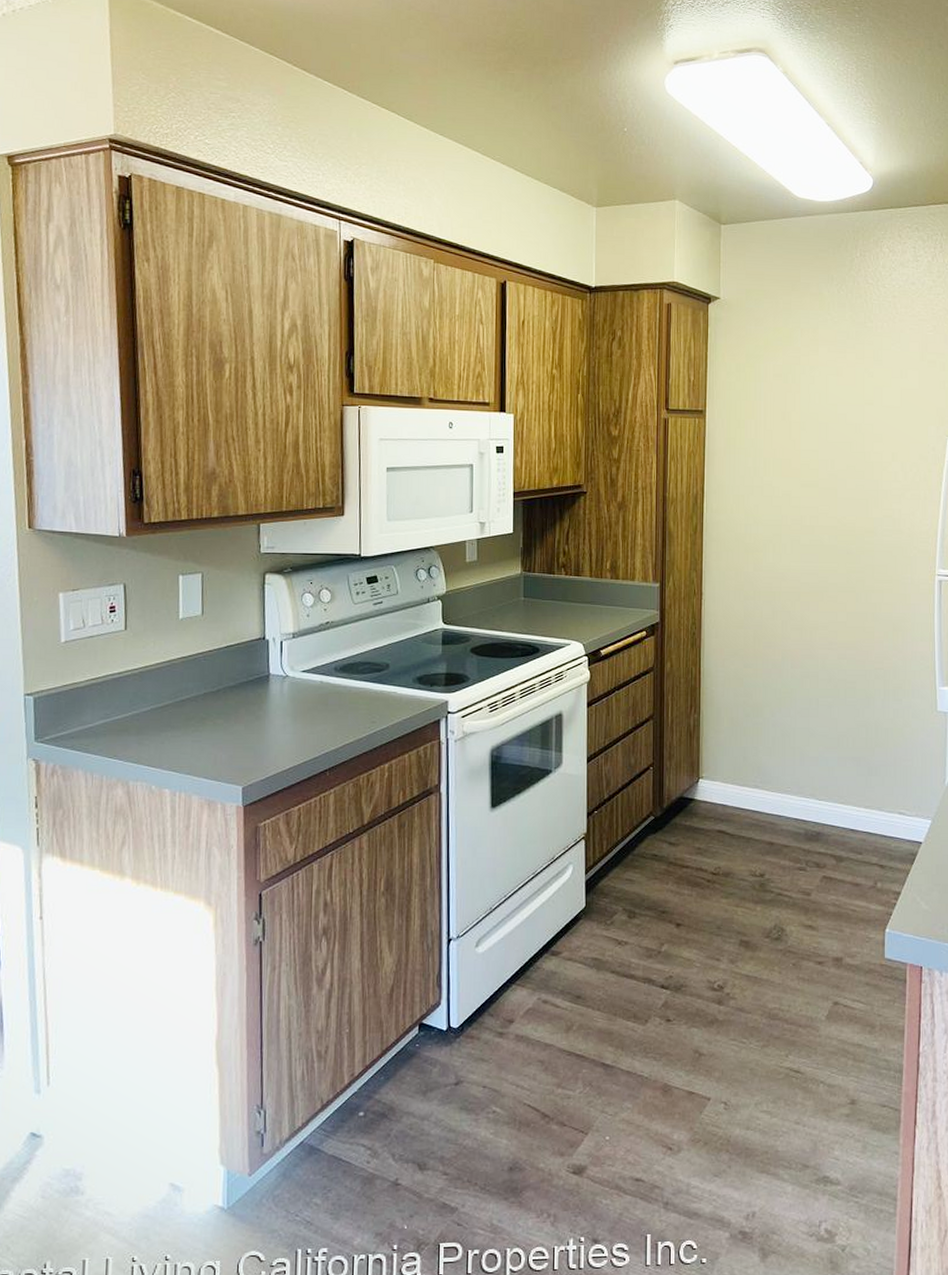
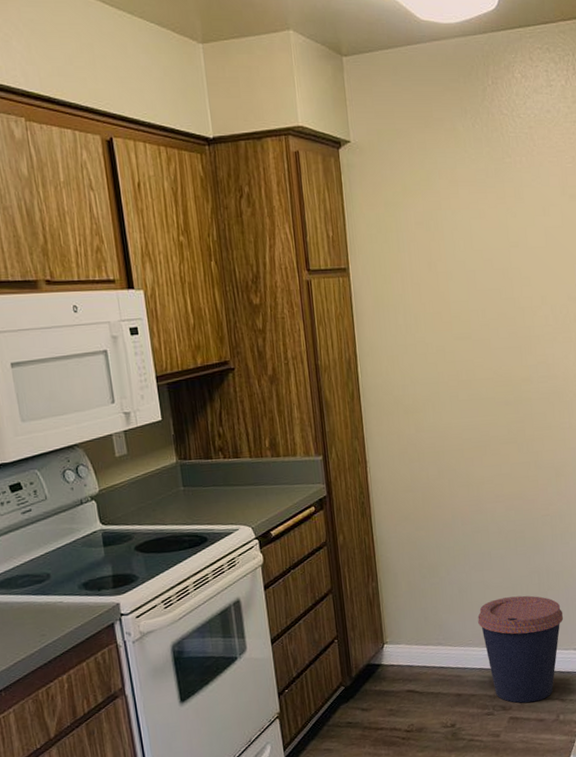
coffee cup: none [799,748,890,864] -> present [477,595,564,703]

